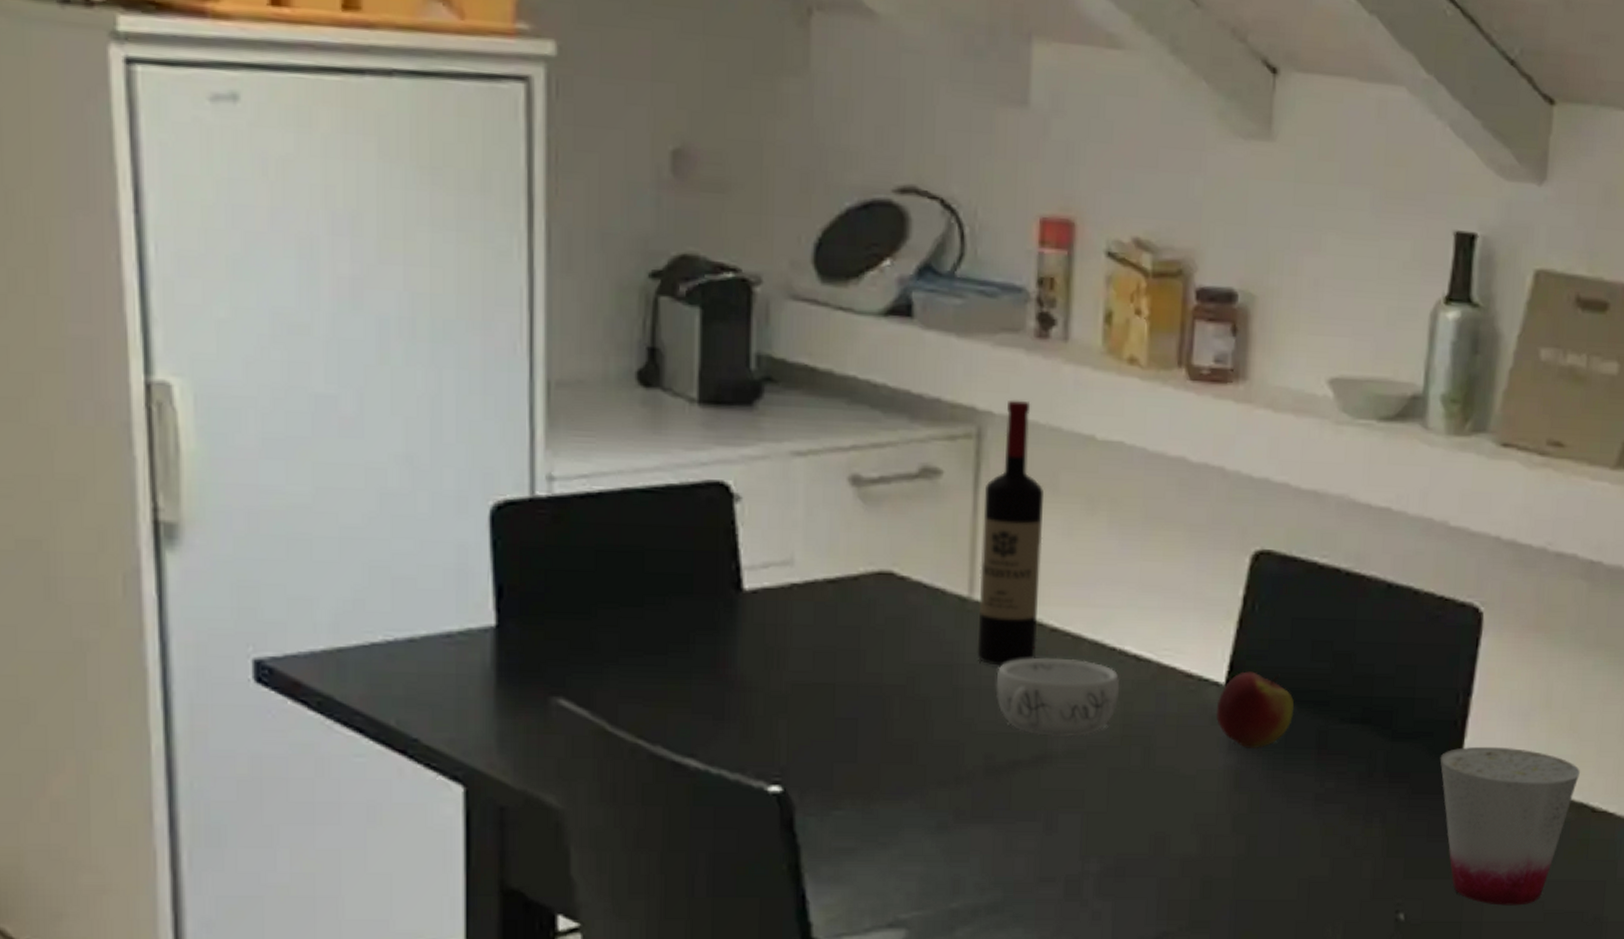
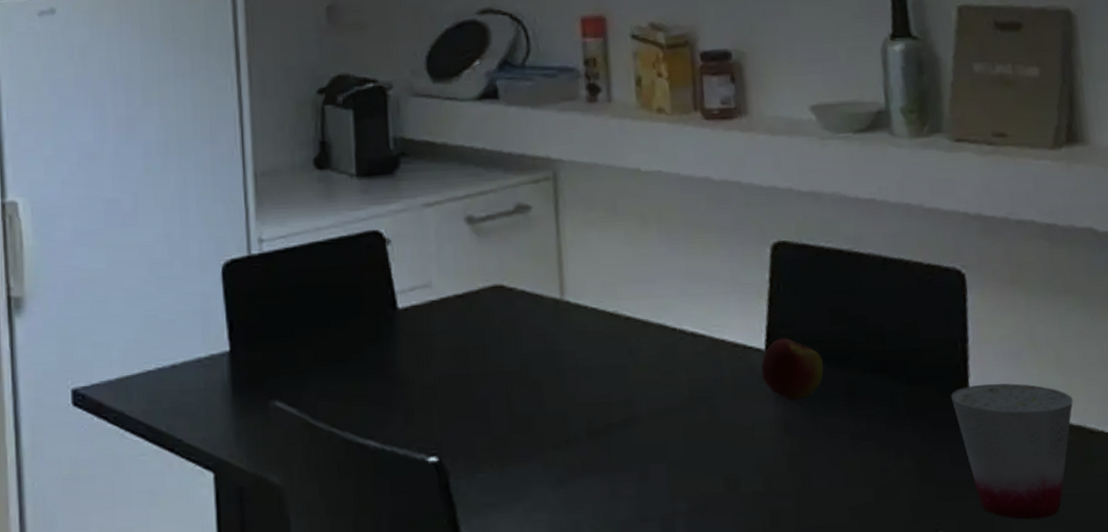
wine bottle: present [977,399,1043,666] -> none [563,148,616,350]
decorative bowl: present [995,657,1120,737] -> none [588,340,684,403]

